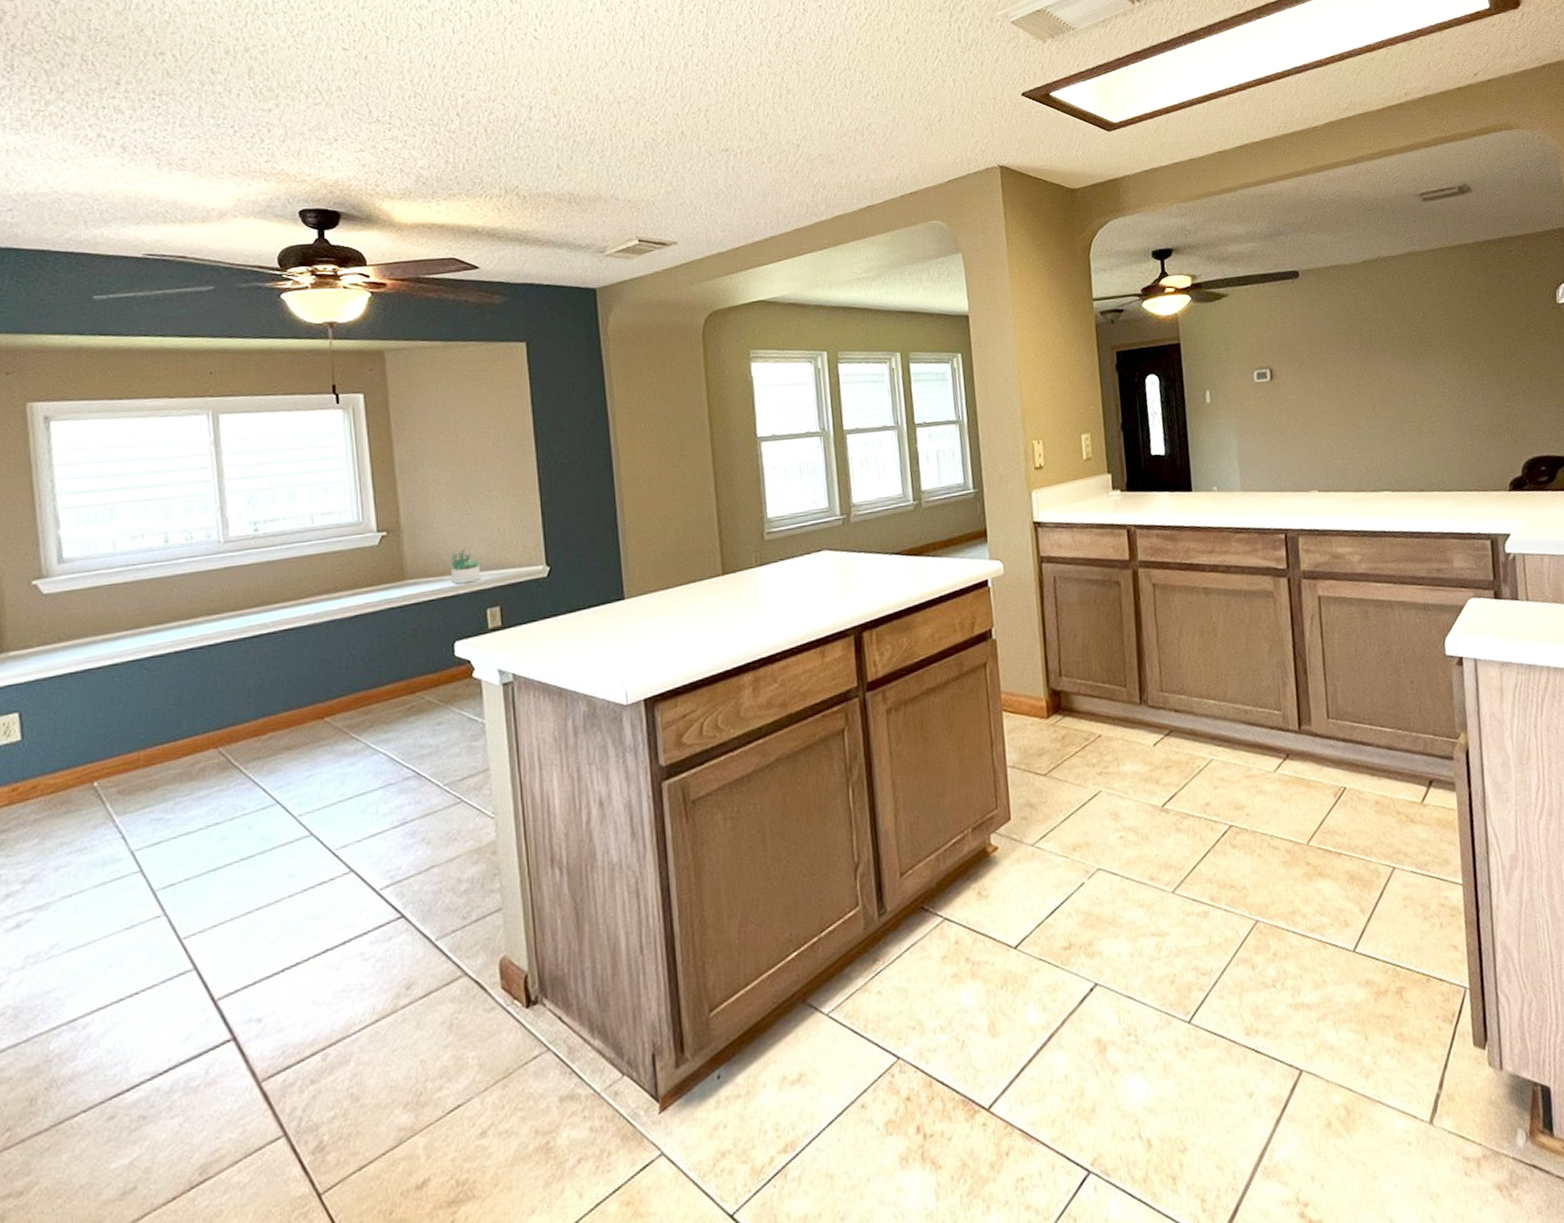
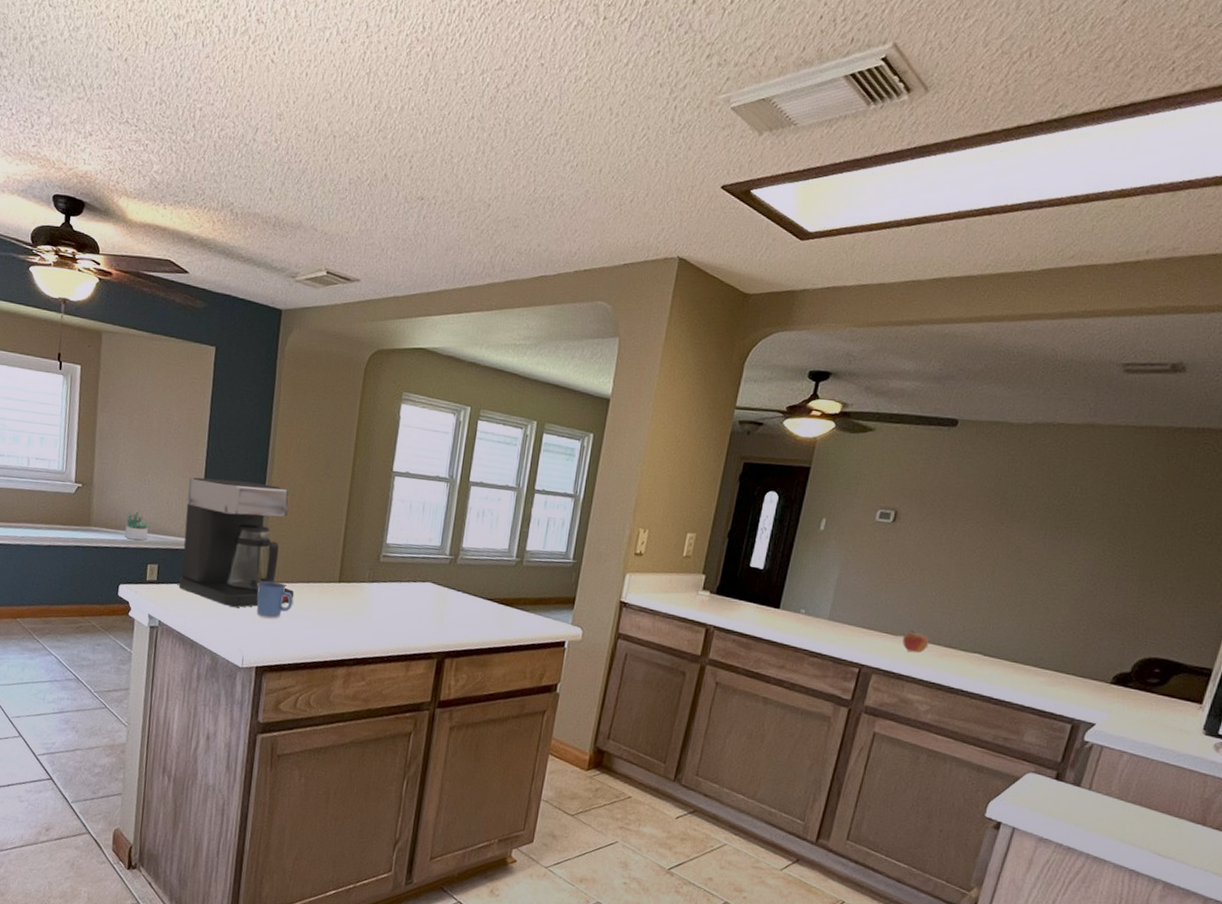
coffee maker: none [522,482,674,636] -> present [178,477,295,608]
mug: none [627,592,675,639] -> present [256,581,294,619]
fruit: none [1315,482,1341,505] -> present [902,630,930,654]

